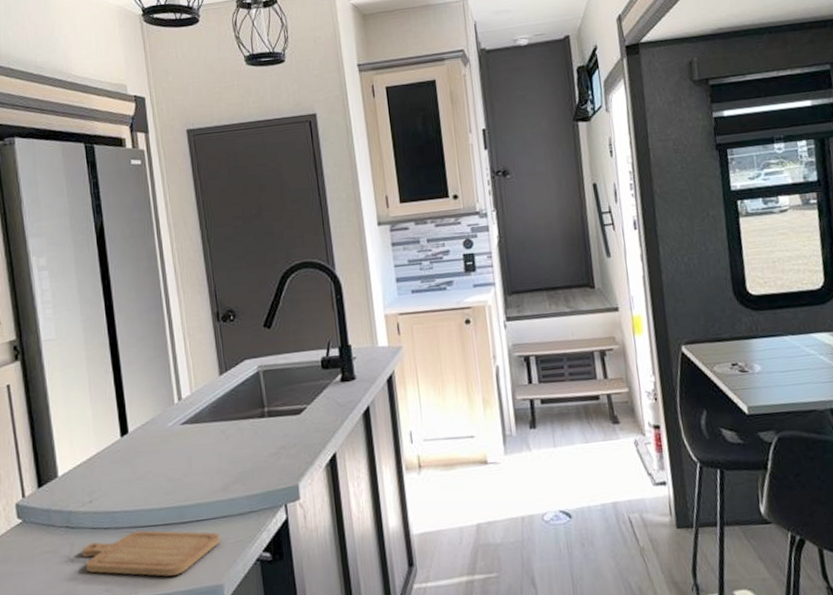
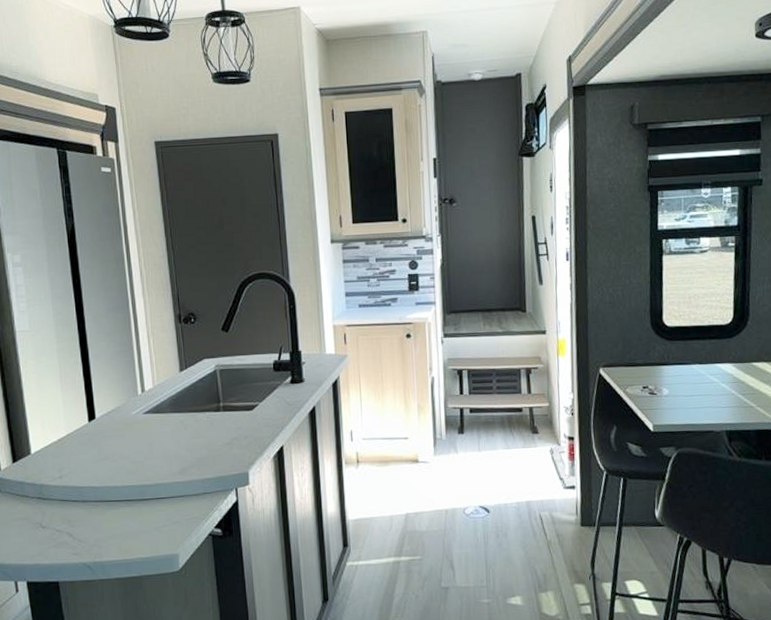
chopping board: present [81,530,220,577] -> none [52,504,177,545]

